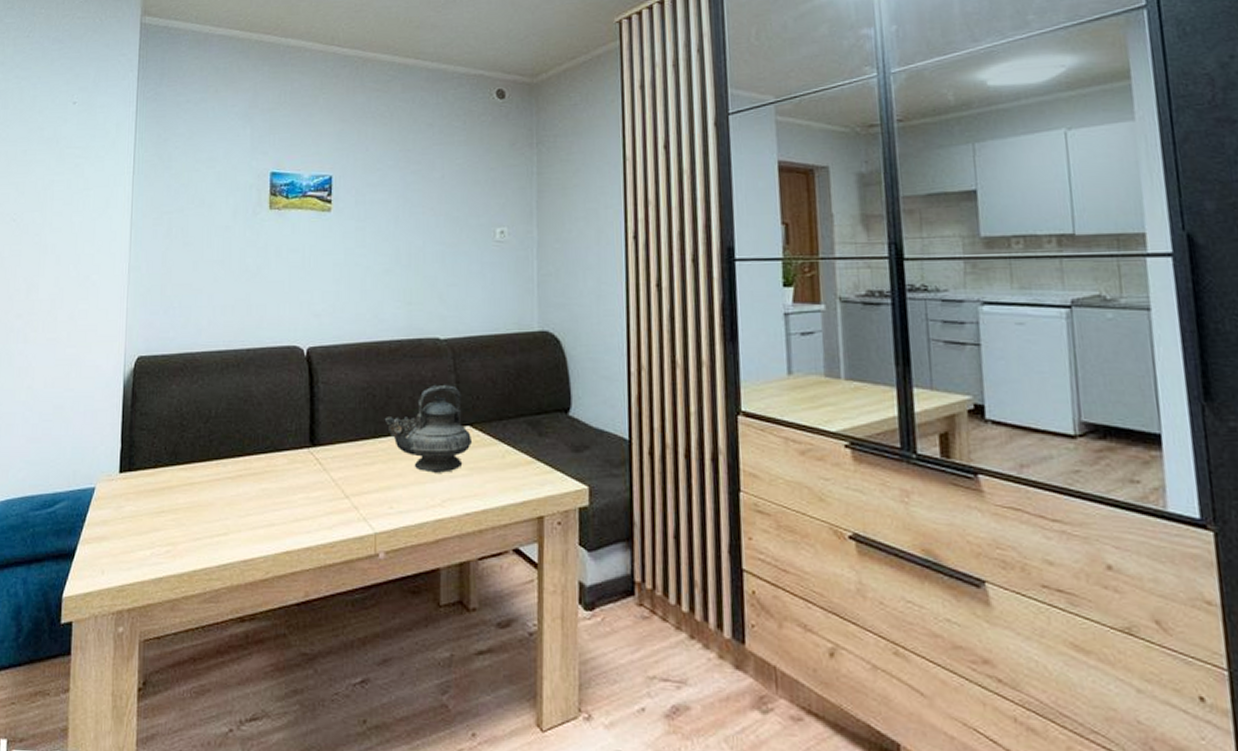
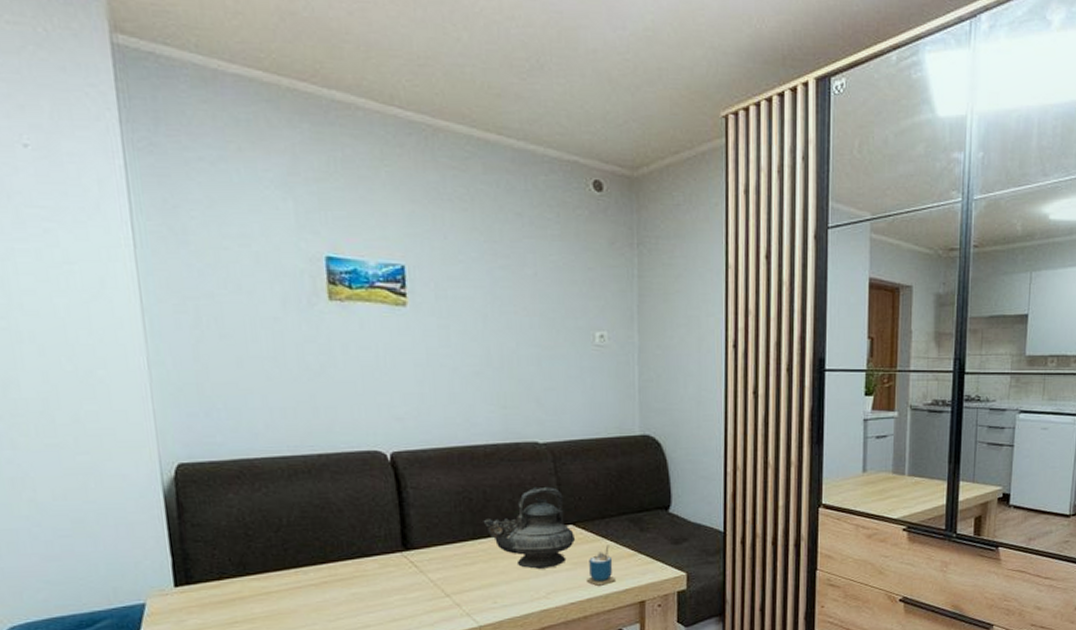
cup: none [481,449,512,496] -> present [585,544,615,586]

